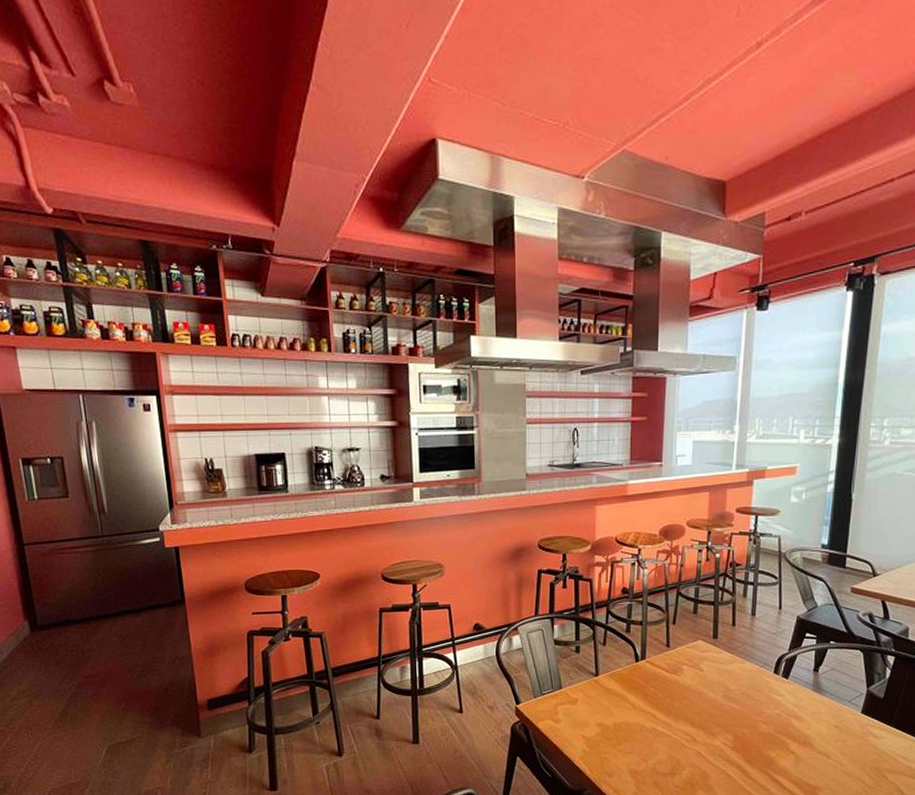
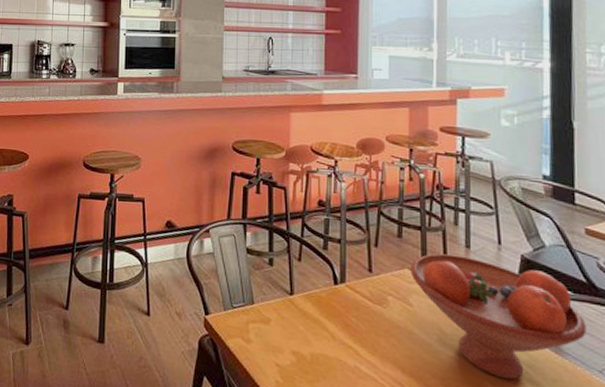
fruit bowl: none [703,623,843,719] -> present [410,253,587,380]

